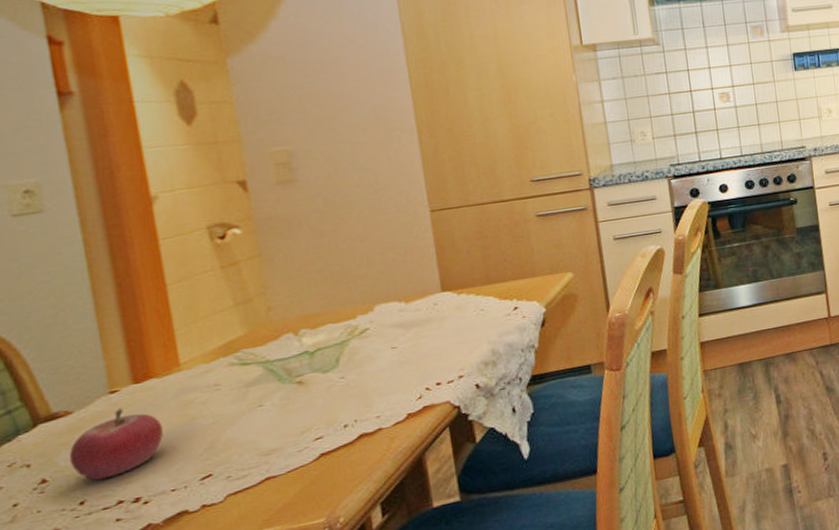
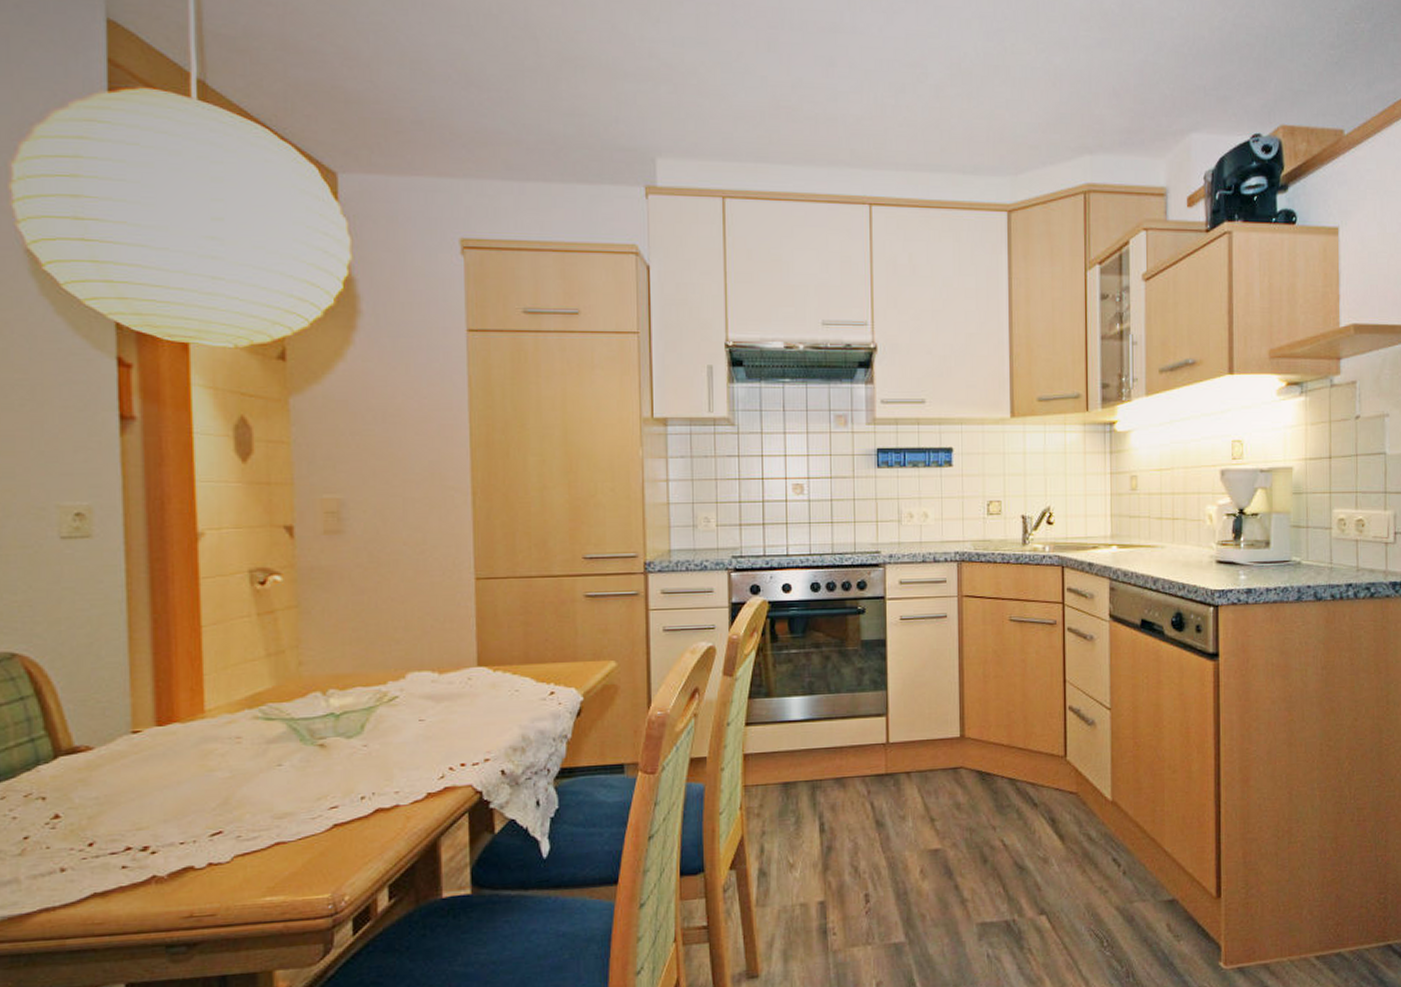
fruit: present [69,408,164,481] -> none [84,750,180,823]

